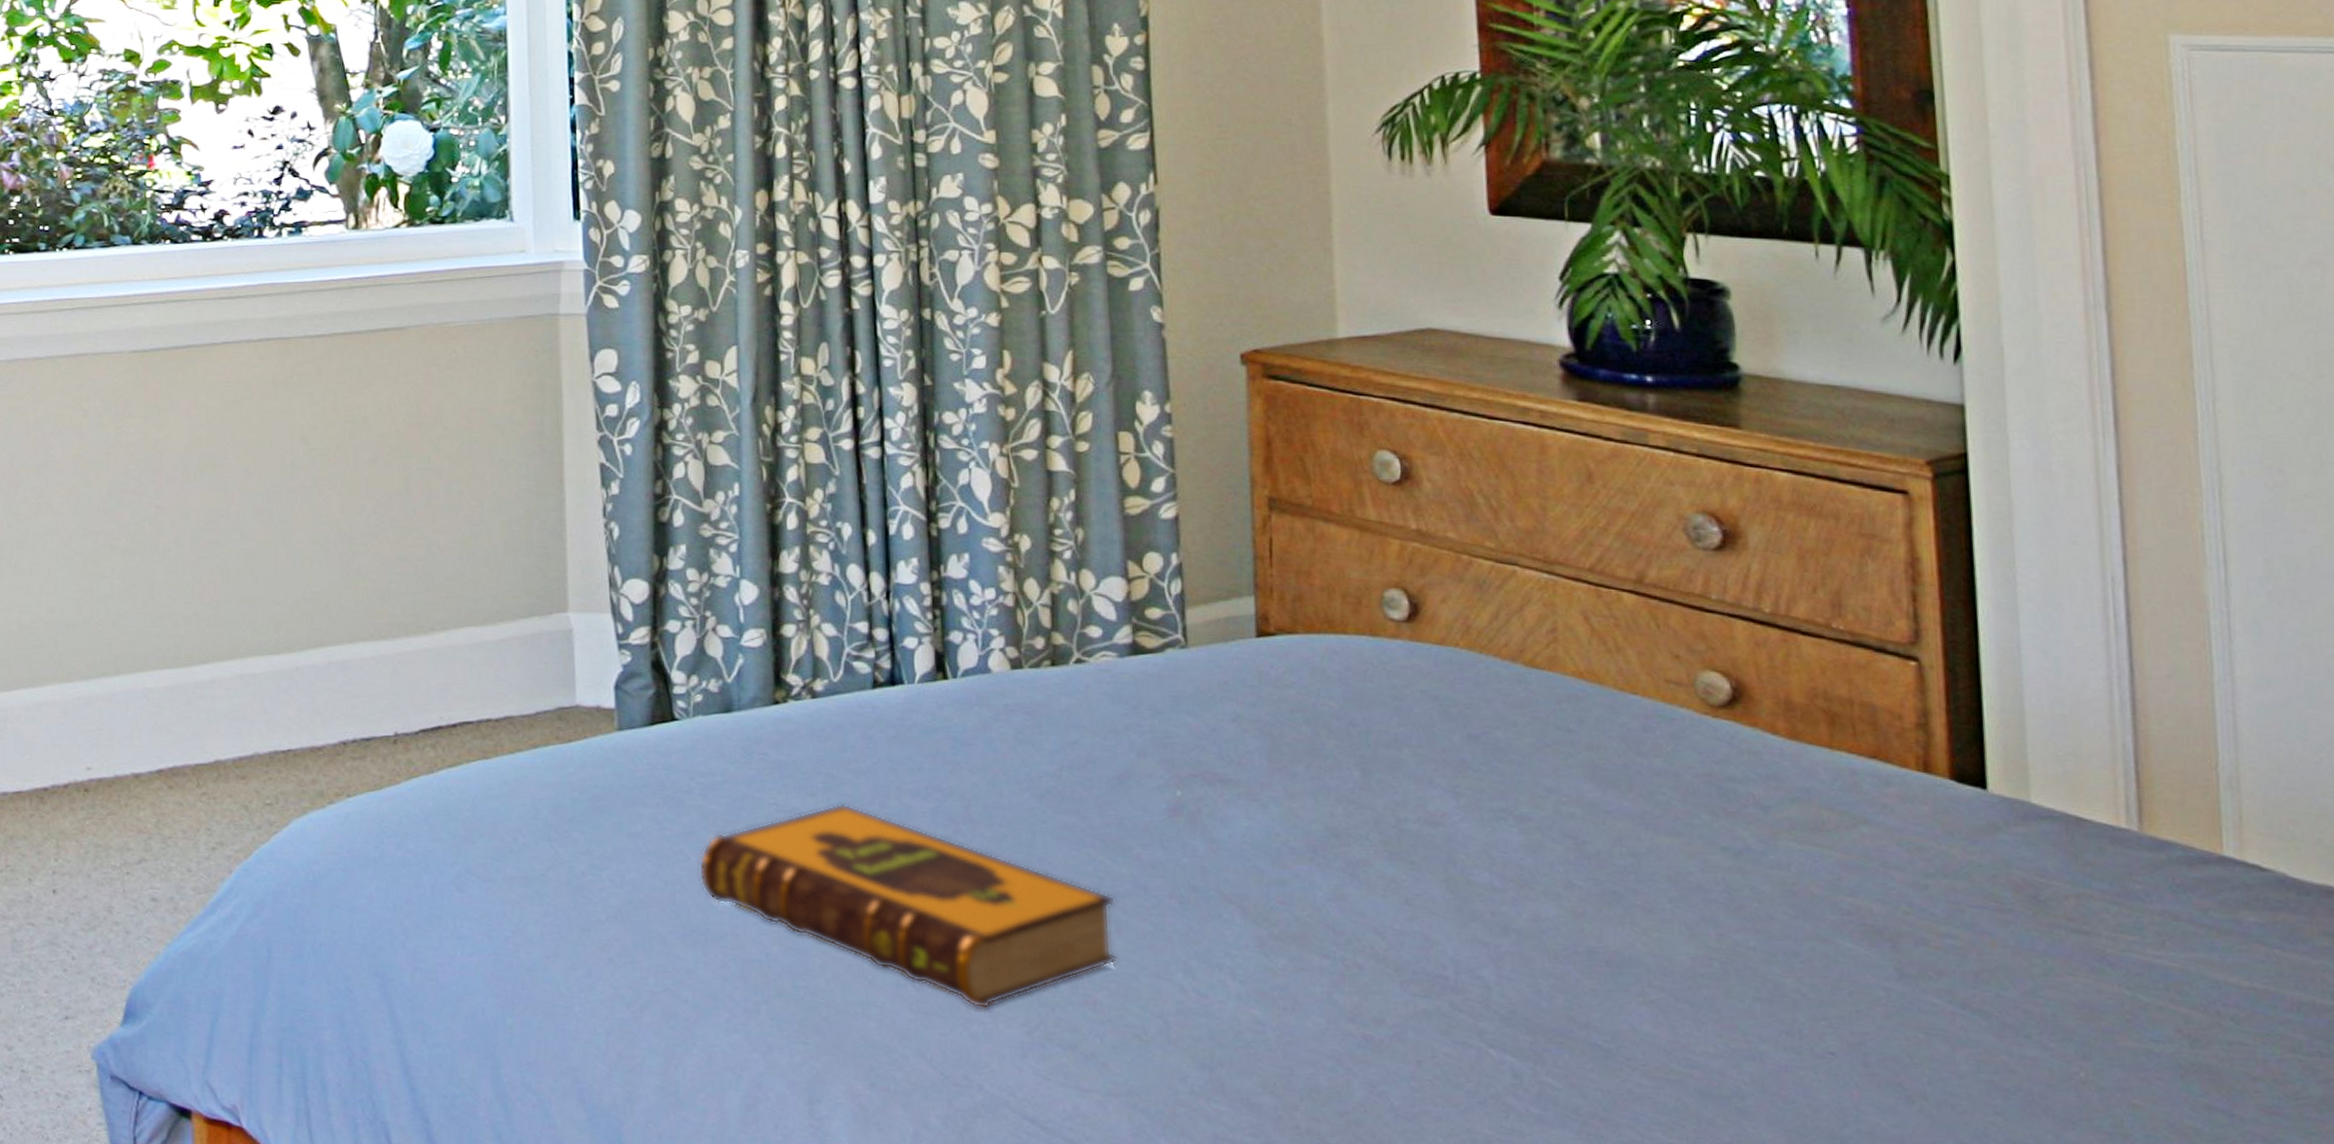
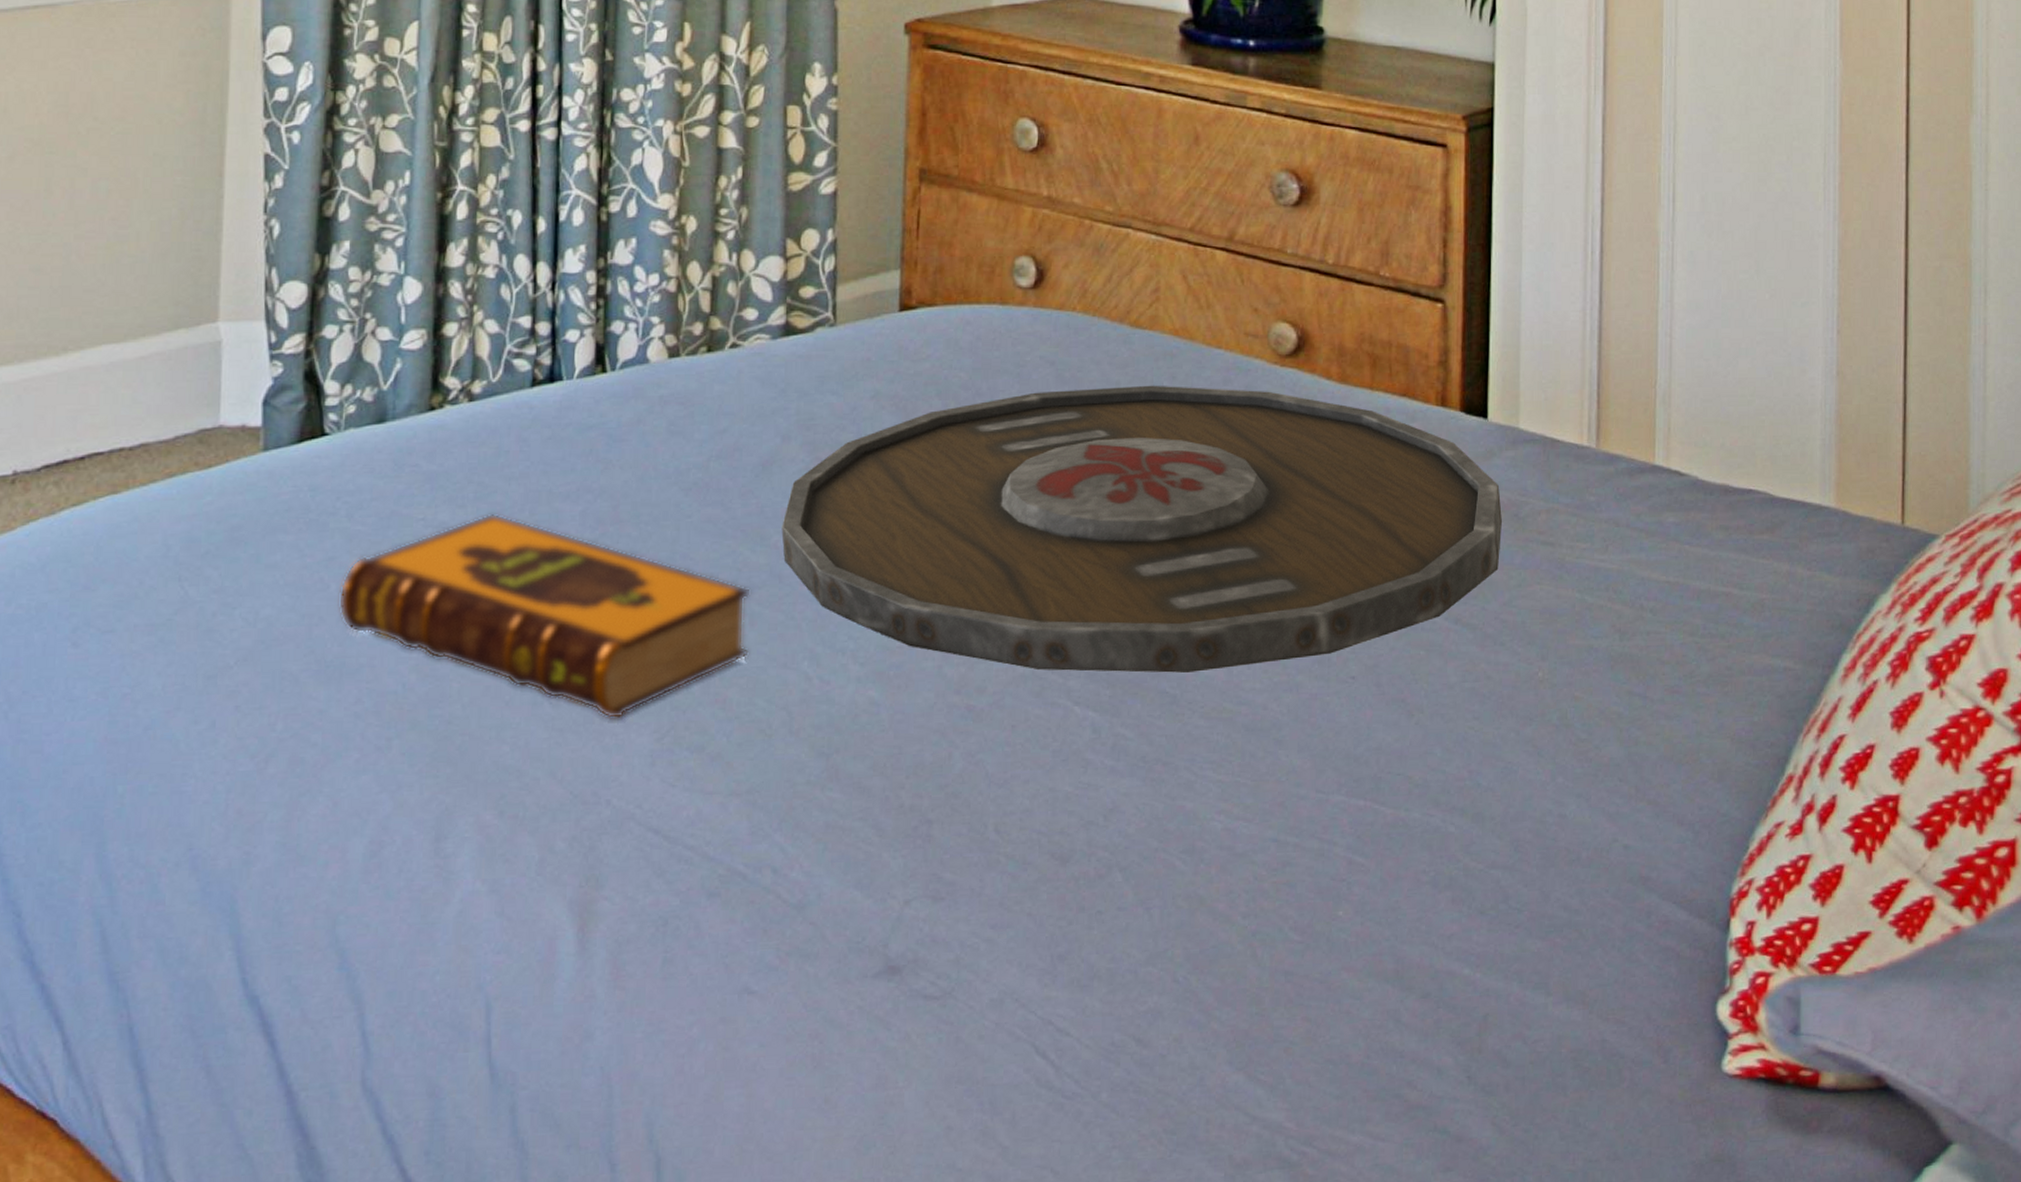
serving tray: none [1143,726,2017,1029] -> present [781,385,1502,674]

